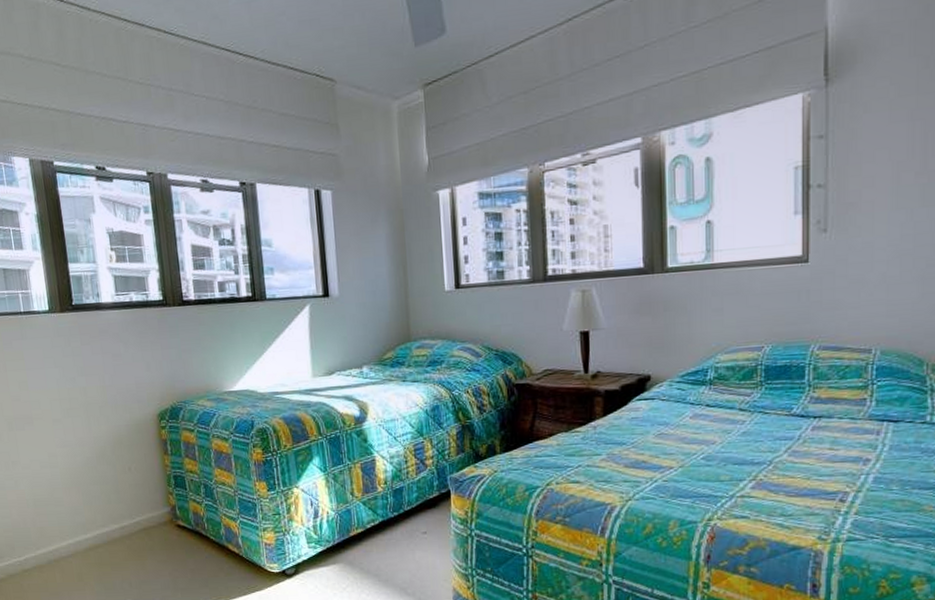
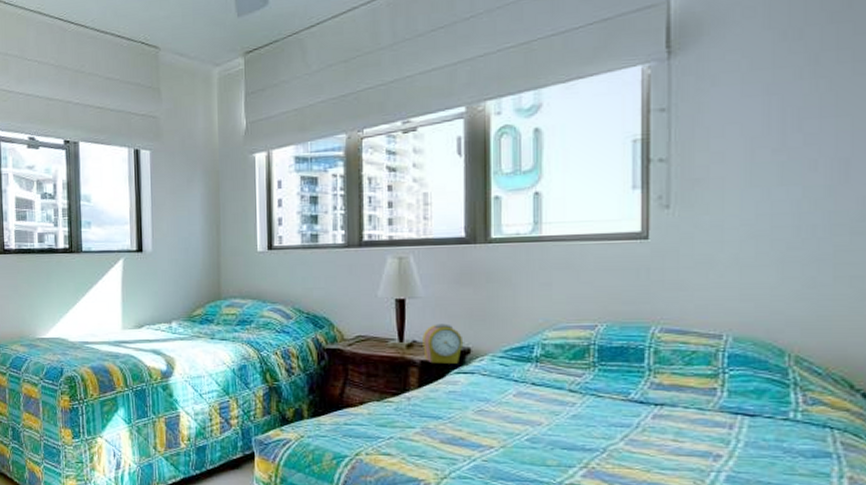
alarm clock: none [606,353,644,393] -> present [423,323,464,364]

